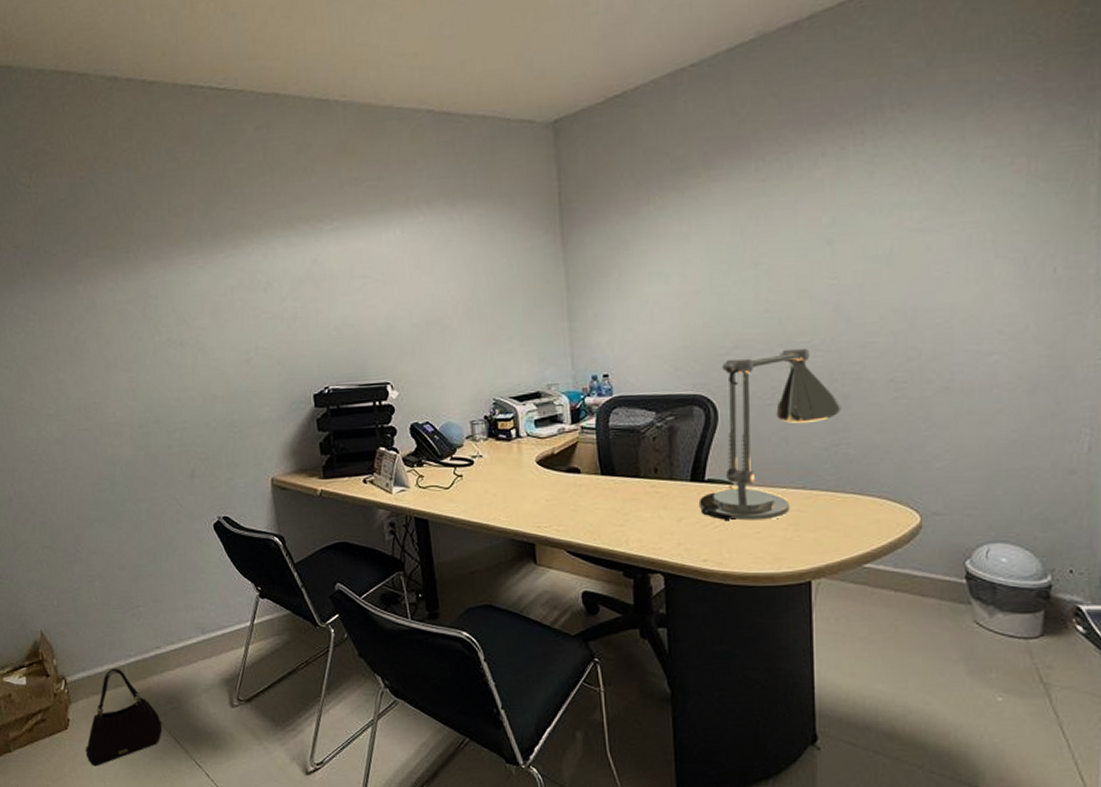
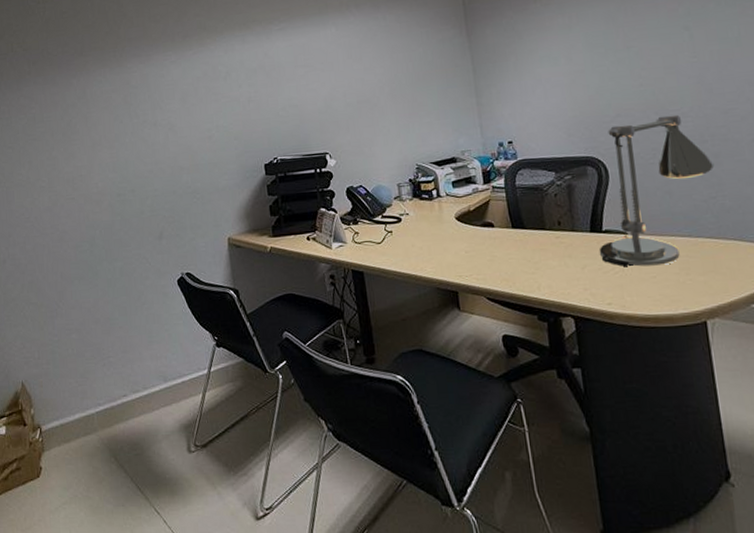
handbag: present [85,669,164,767] -> none [54,417,127,515]

